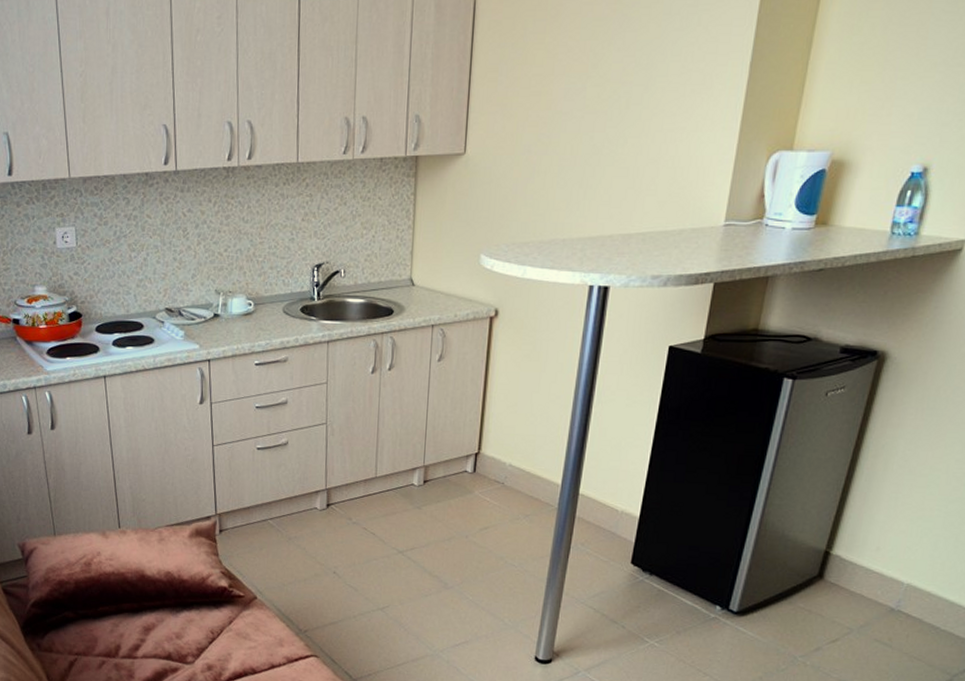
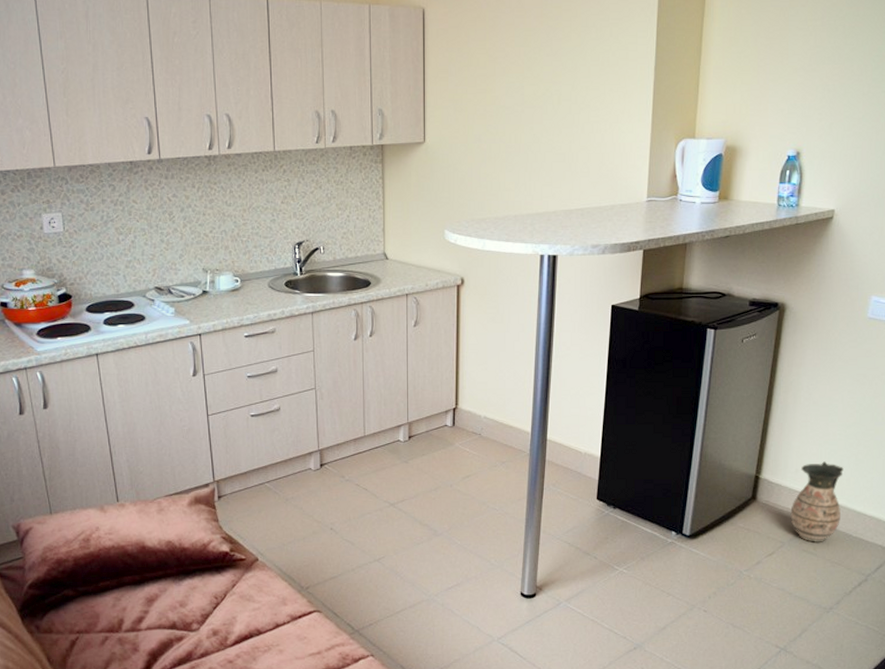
ceramic jug: none [863,540,939,633] -> present [790,461,844,542]

